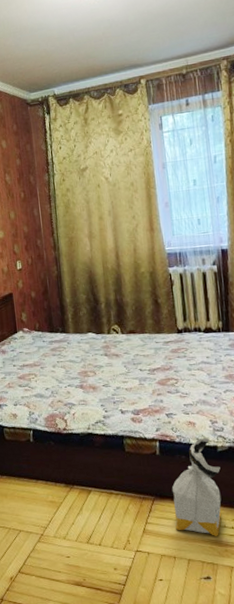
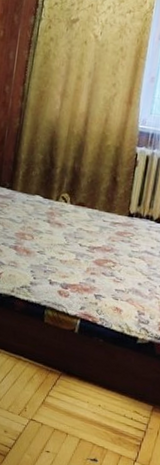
bag: present [171,438,222,536] -> none [75,326,136,423]

